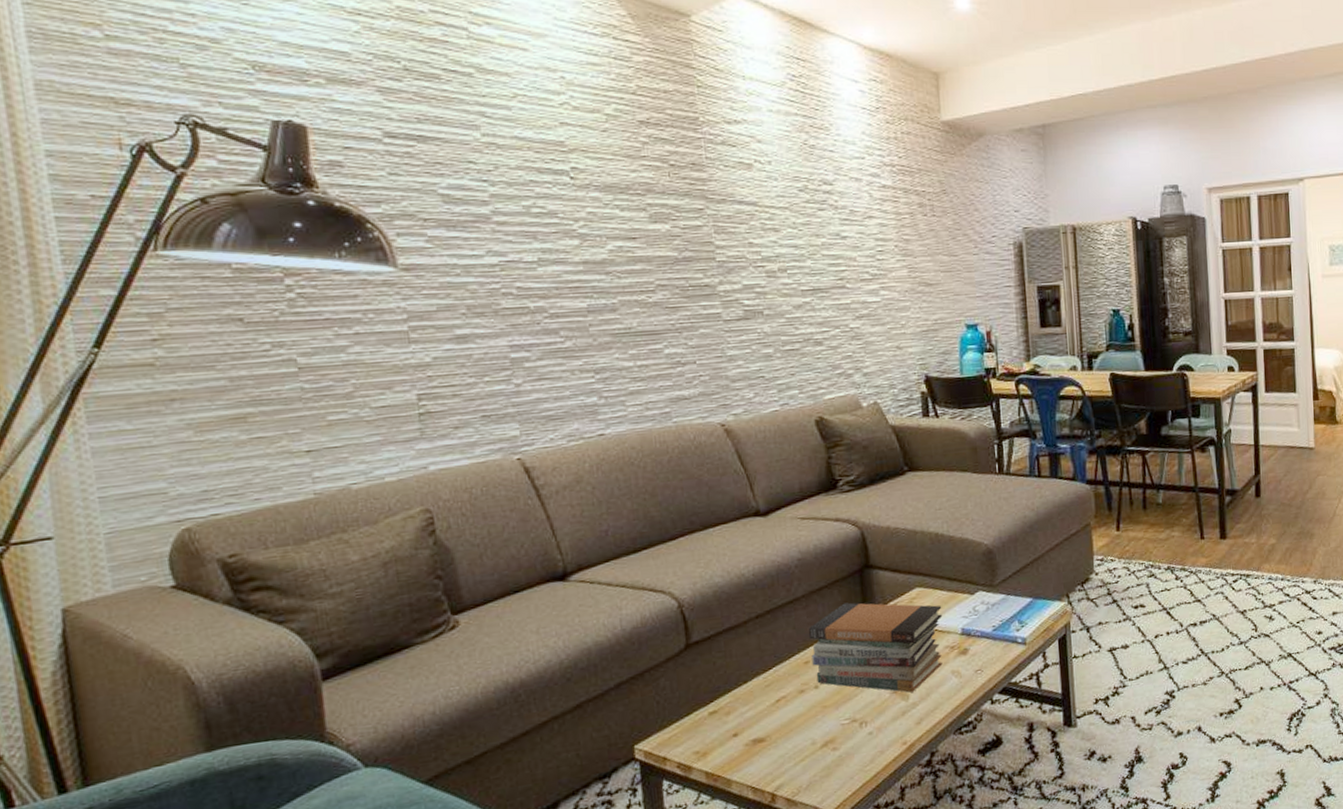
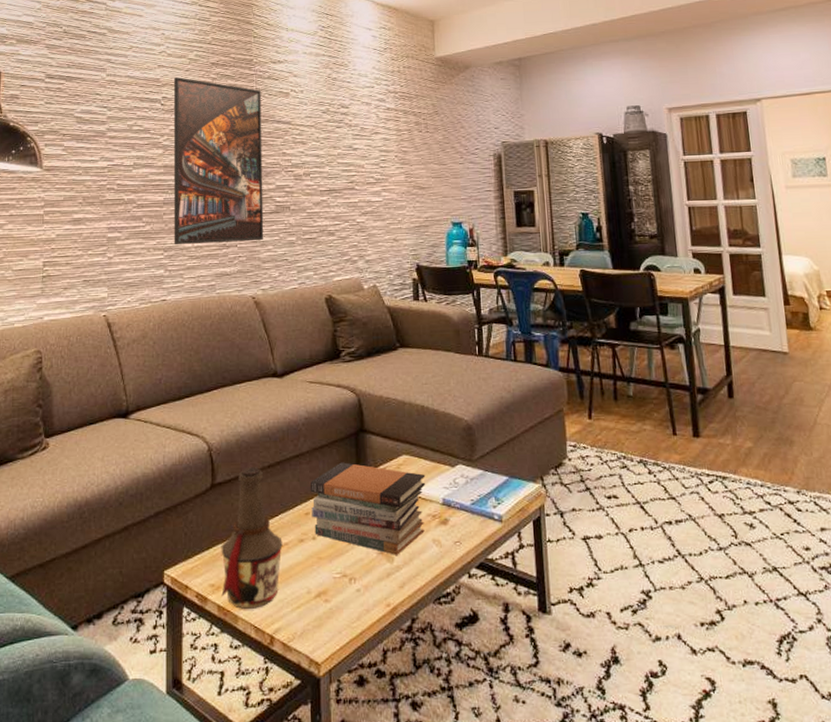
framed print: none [585,140,732,365] -> present [173,77,264,245]
bottle: none [704,619,780,772] -> present [221,467,283,609]

